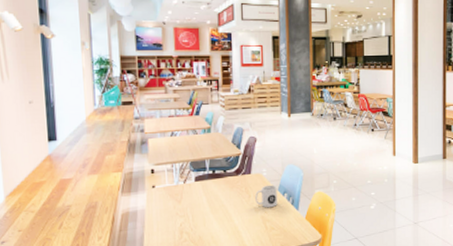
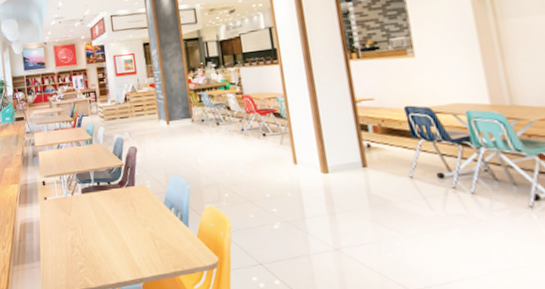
mug: present [255,185,277,208] -> none [141,198,165,224]

